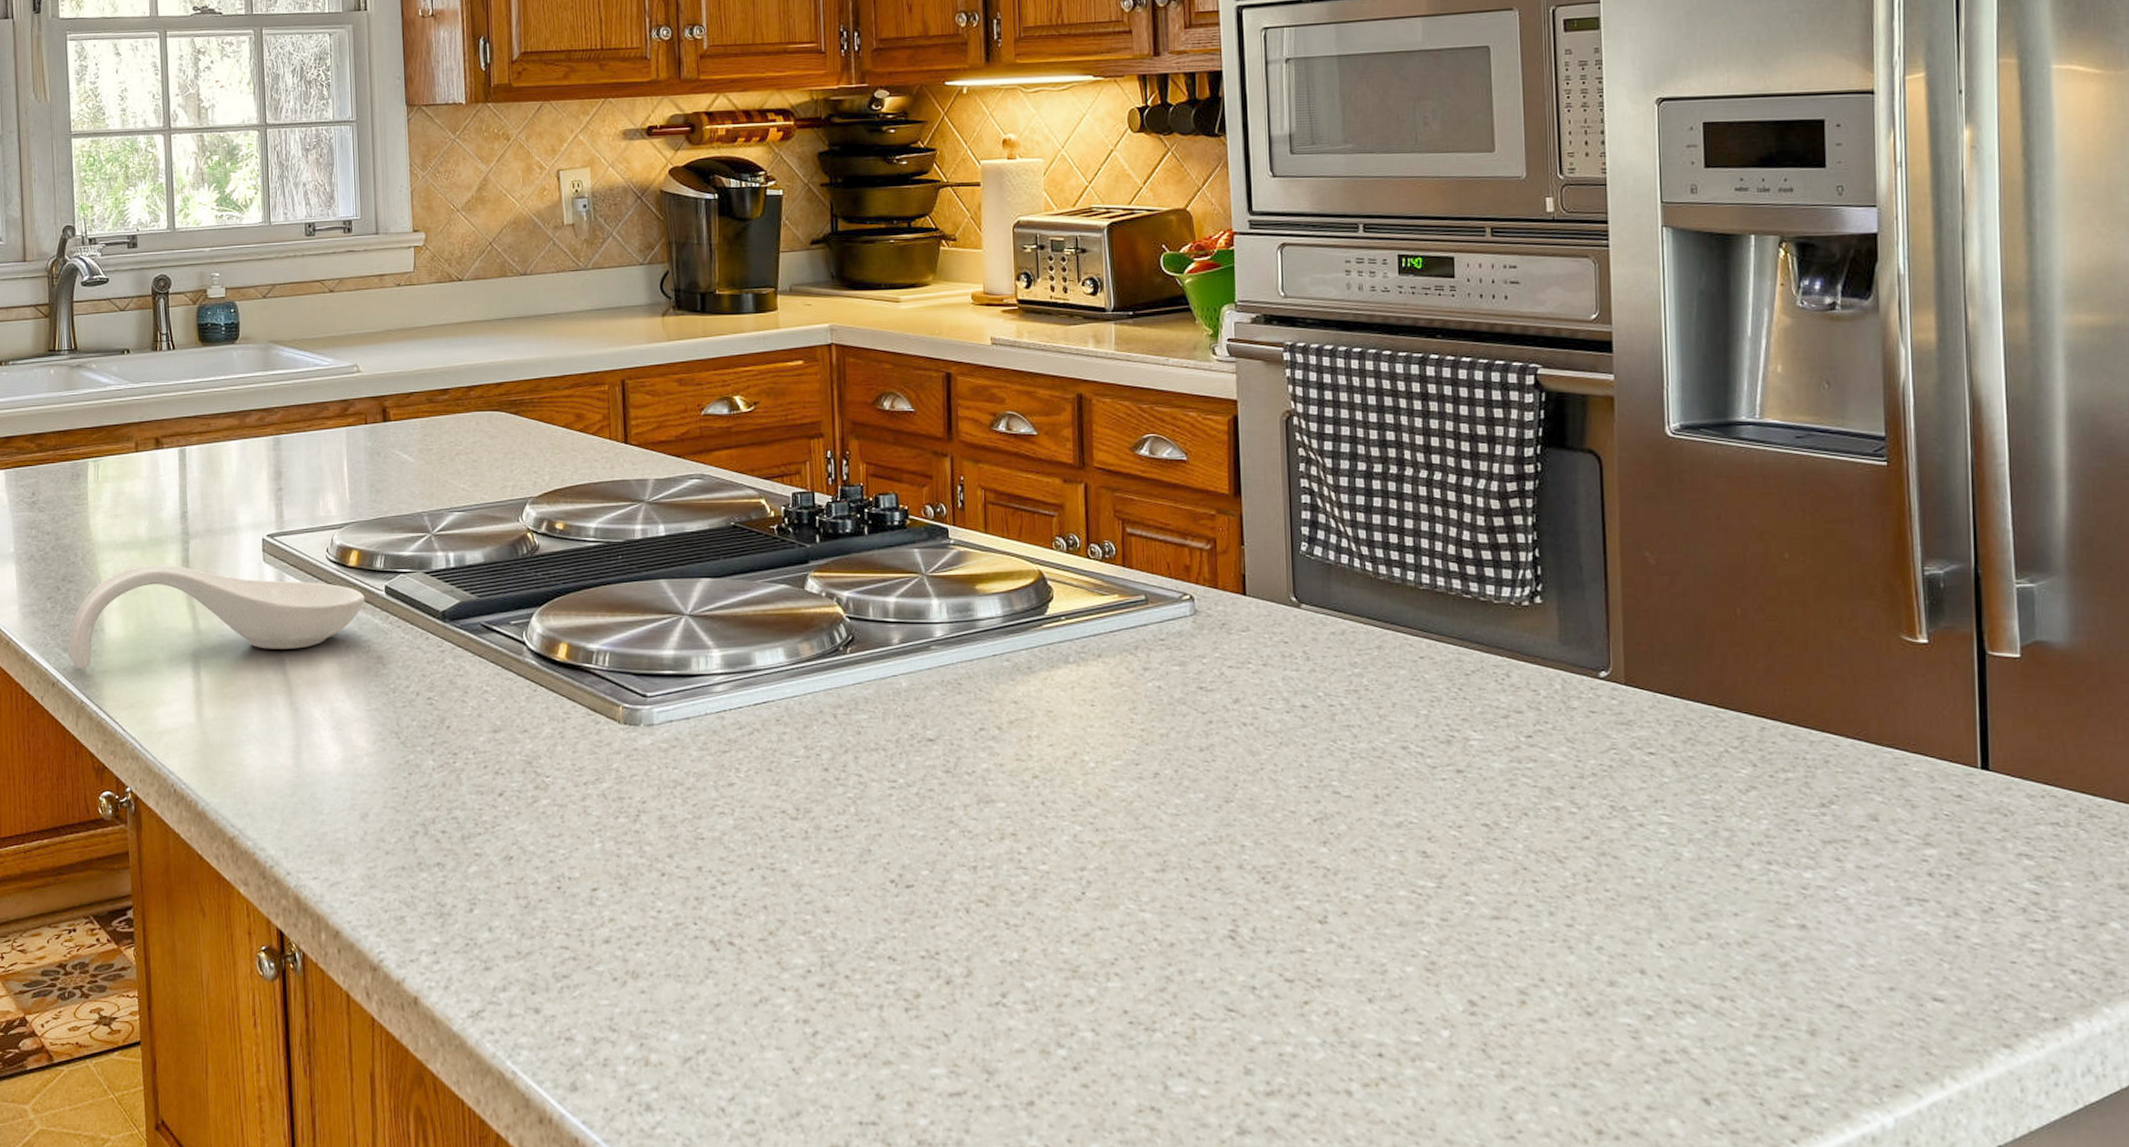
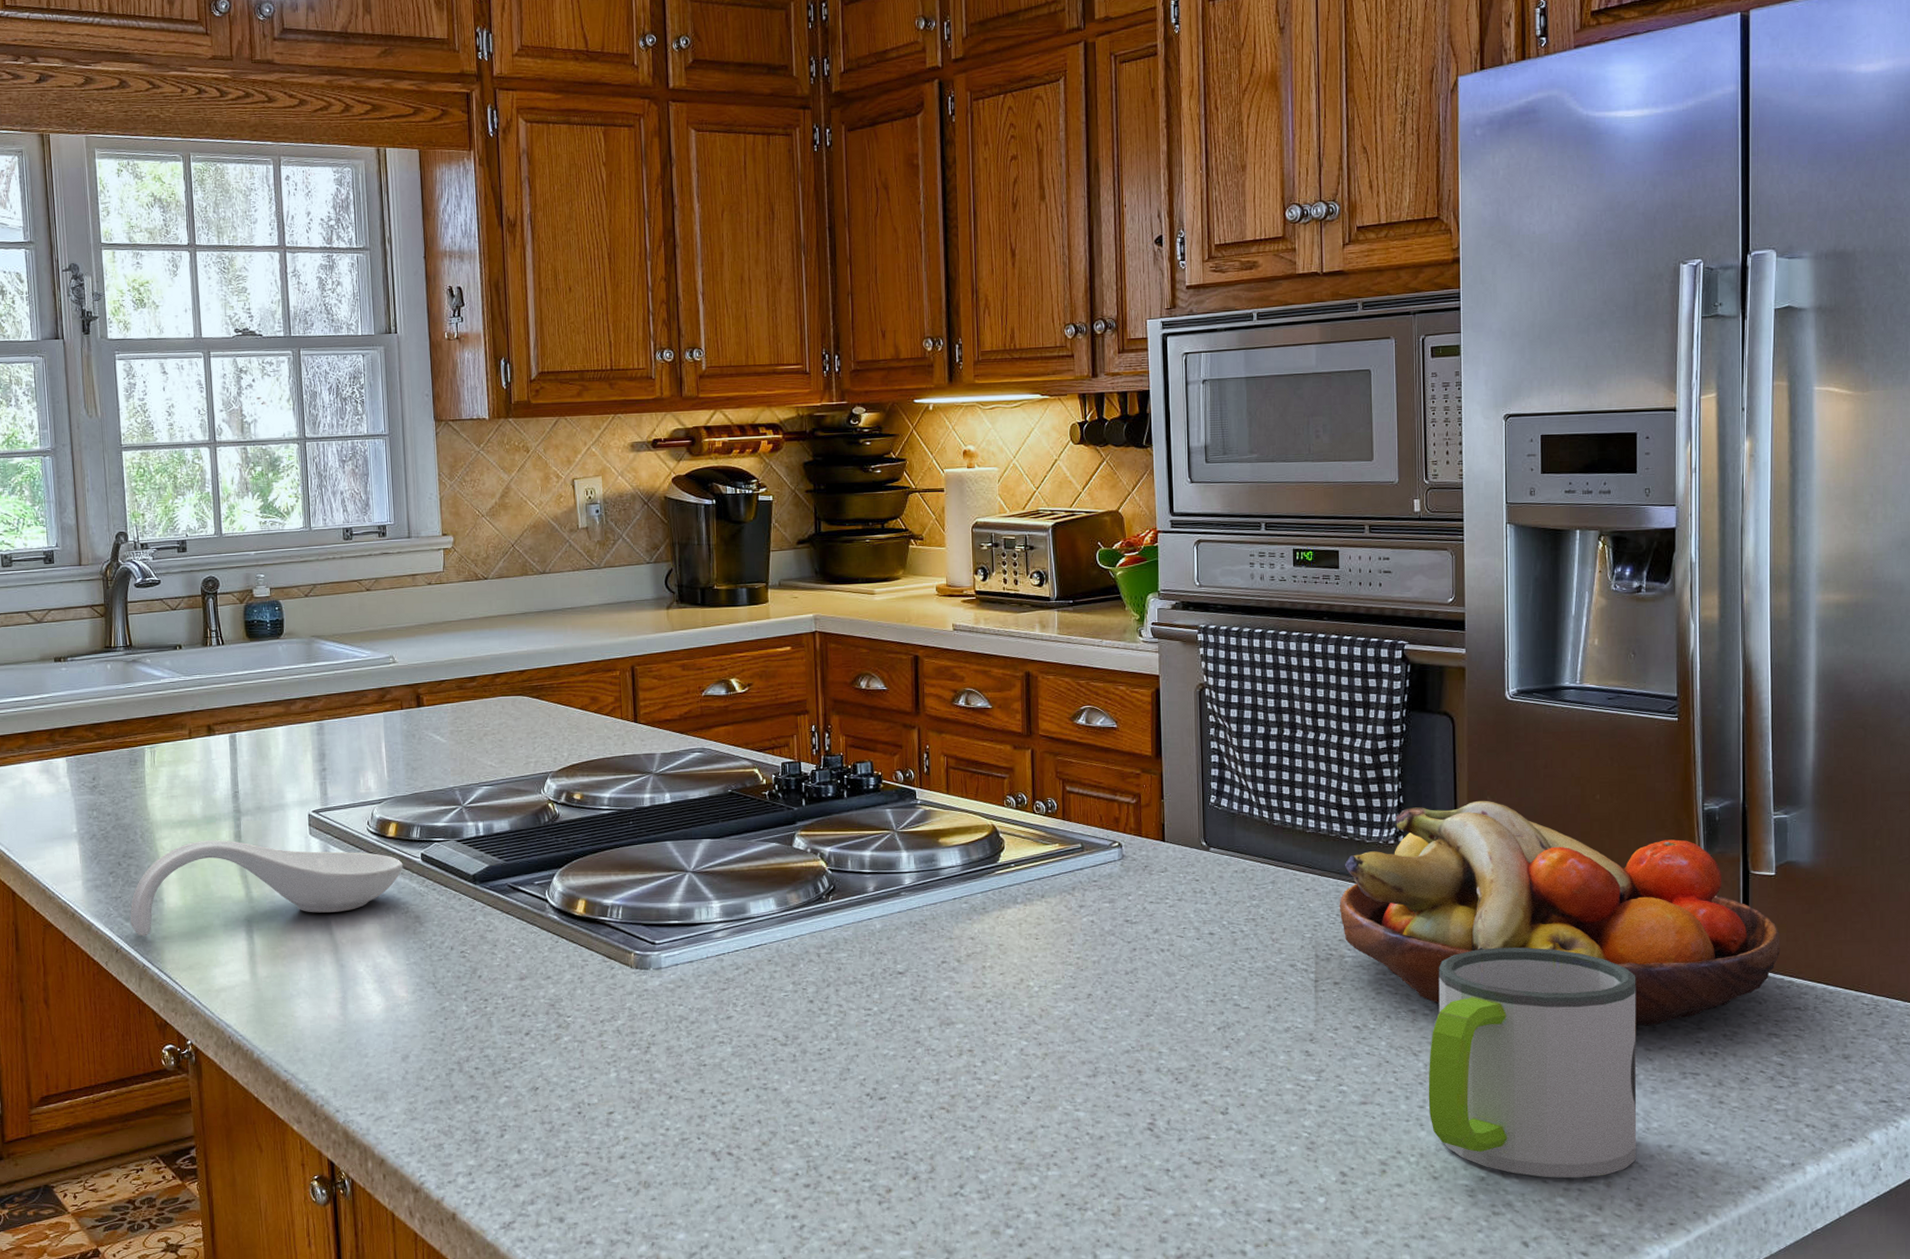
fruit bowl: none [1461,556,2030,838] -> present [1339,800,1780,1026]
mug: none [1577,735,1848,1023] -> present [1428,947,1637,1179]

